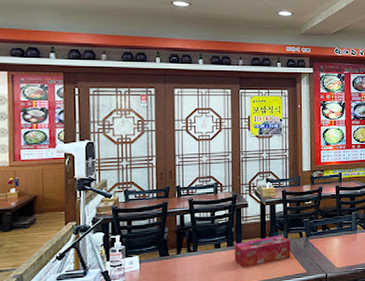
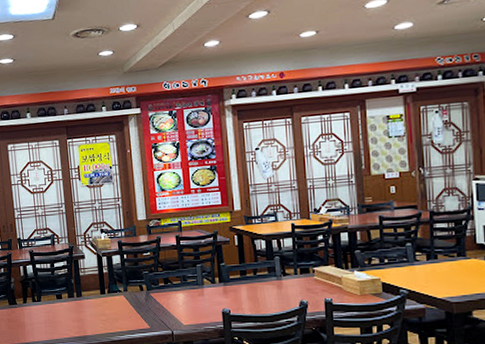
tissue box: present [234,235,291,267] -> none [75,288,133,319]

